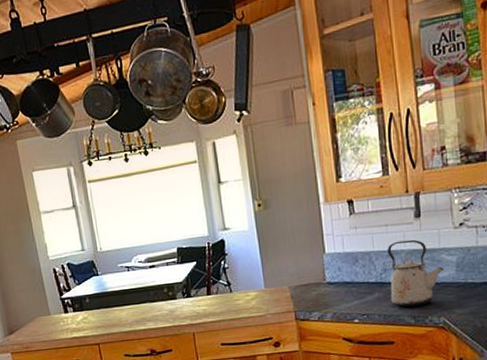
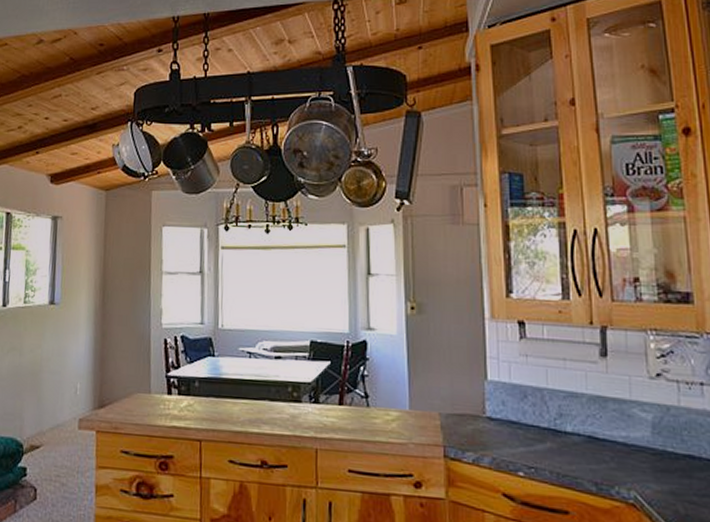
kettle: present [387,239,444,307] -> none [563,381,636,471]

